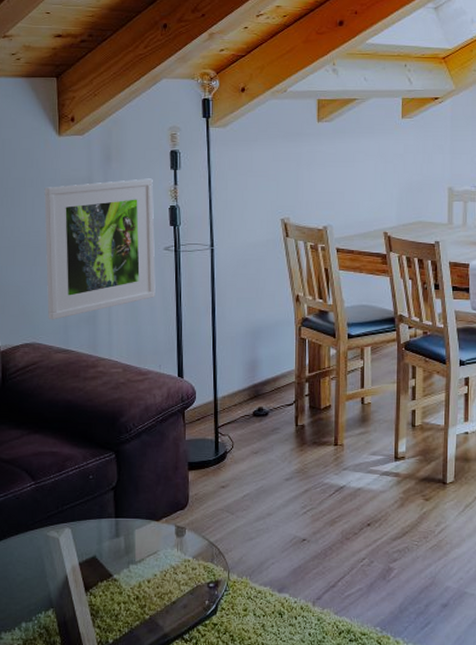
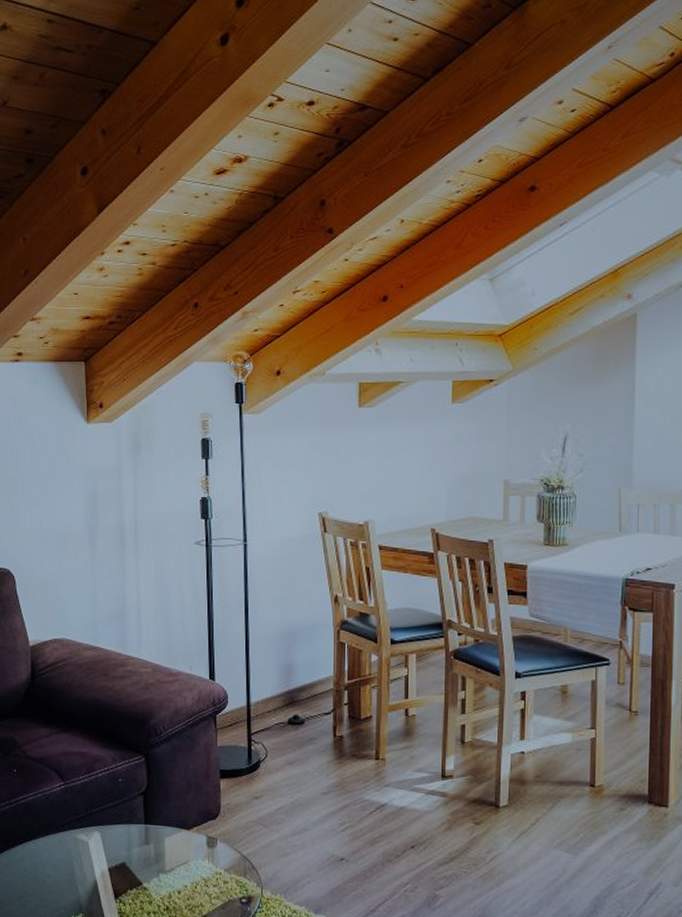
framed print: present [44,178,156,320] -> none [73,468,186,616]

